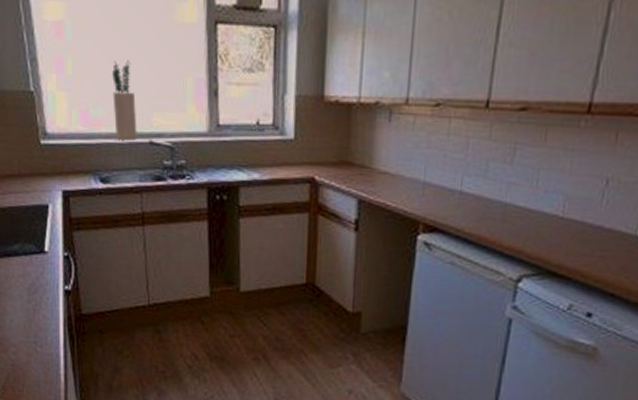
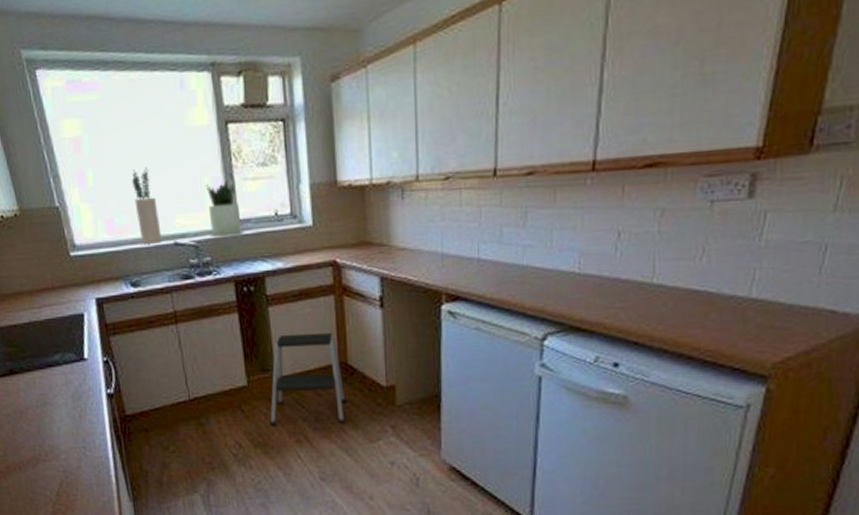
planter: none [186,83,223,142] -> present [206,180,245,238]
step stool: none [228,248,310,347] -> present [269,332,346,426]

